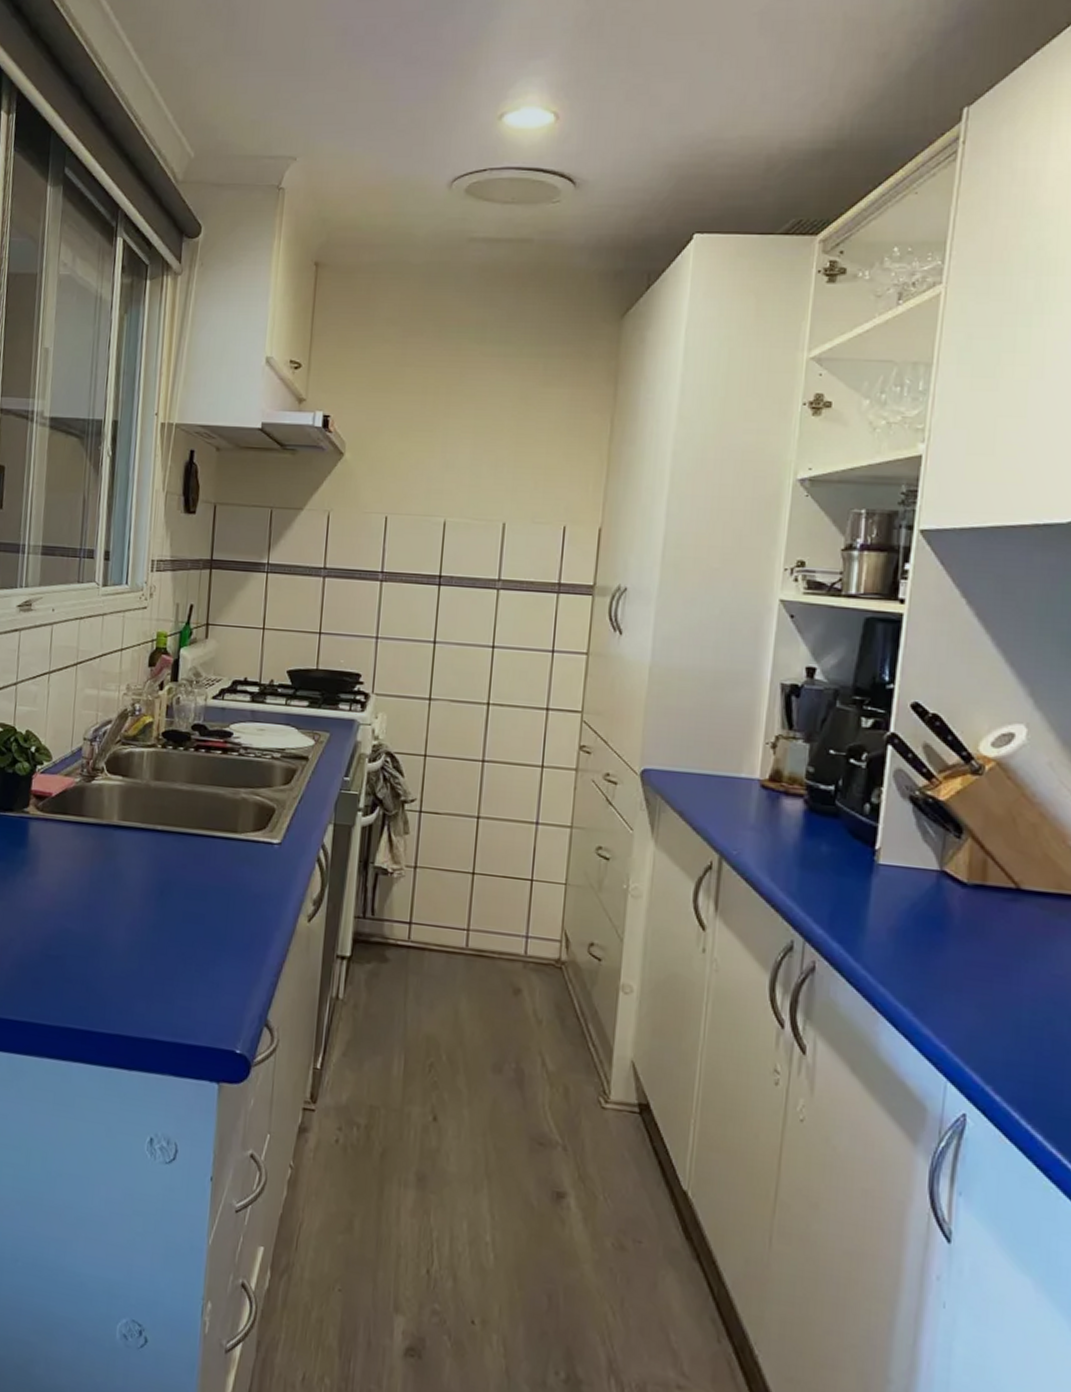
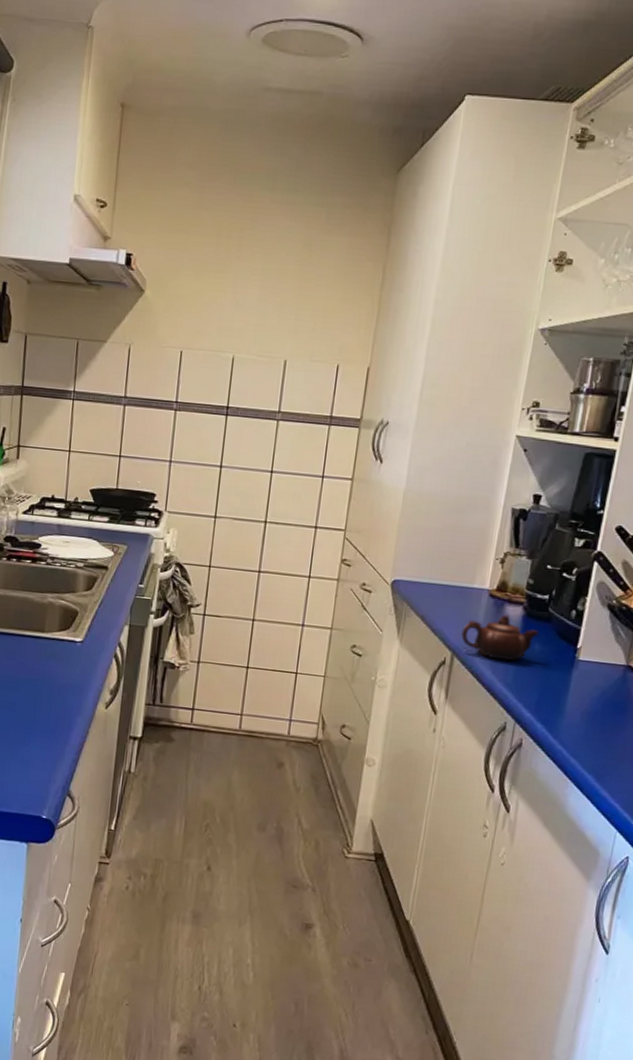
teapot: none [730,809,826,866] -> present [461,614,539,661]

